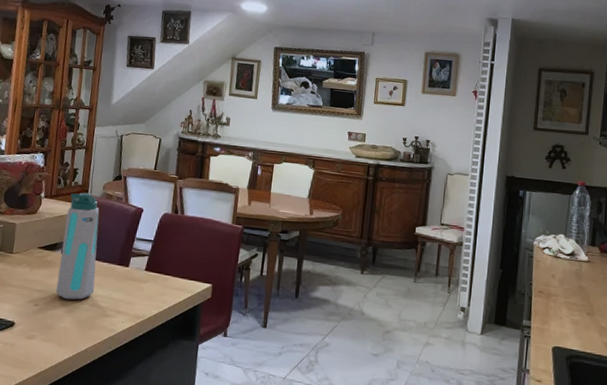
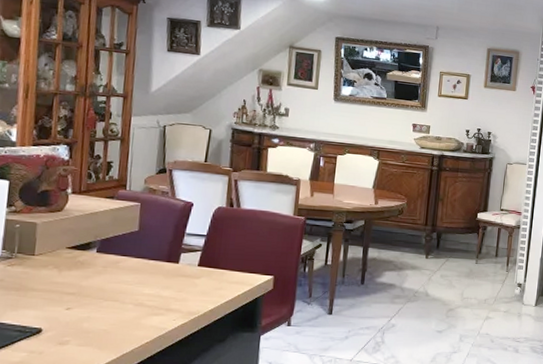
water bottle: present [55,192,100,300] -> none [92,187,142,301]

